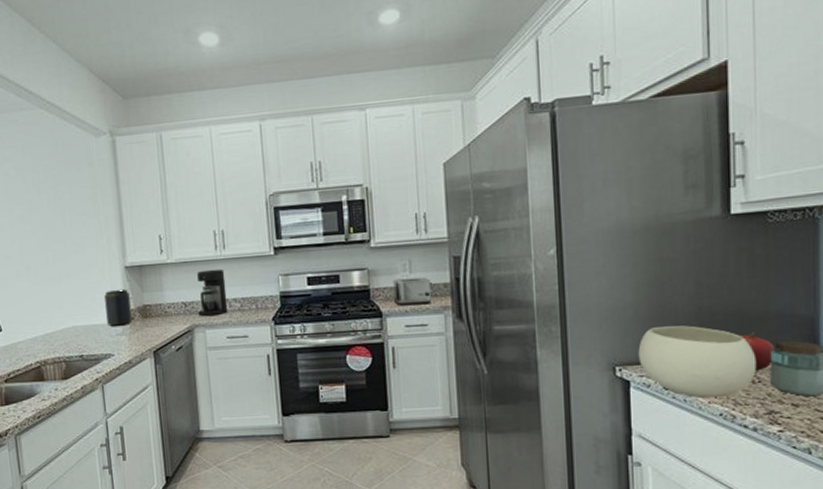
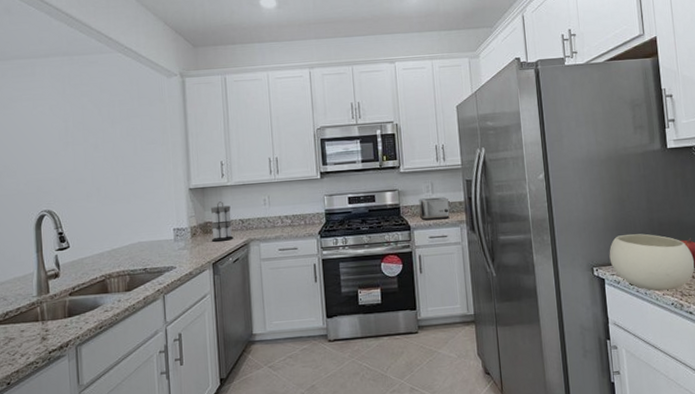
soda can: present [104,290,132,326] -> none [169,209,194,241]
spice rack: none [149,281,175,327] -> present [210,201,233,242]
coffee maker: present [197,270,228,316] -> none [254,191,280,232]

